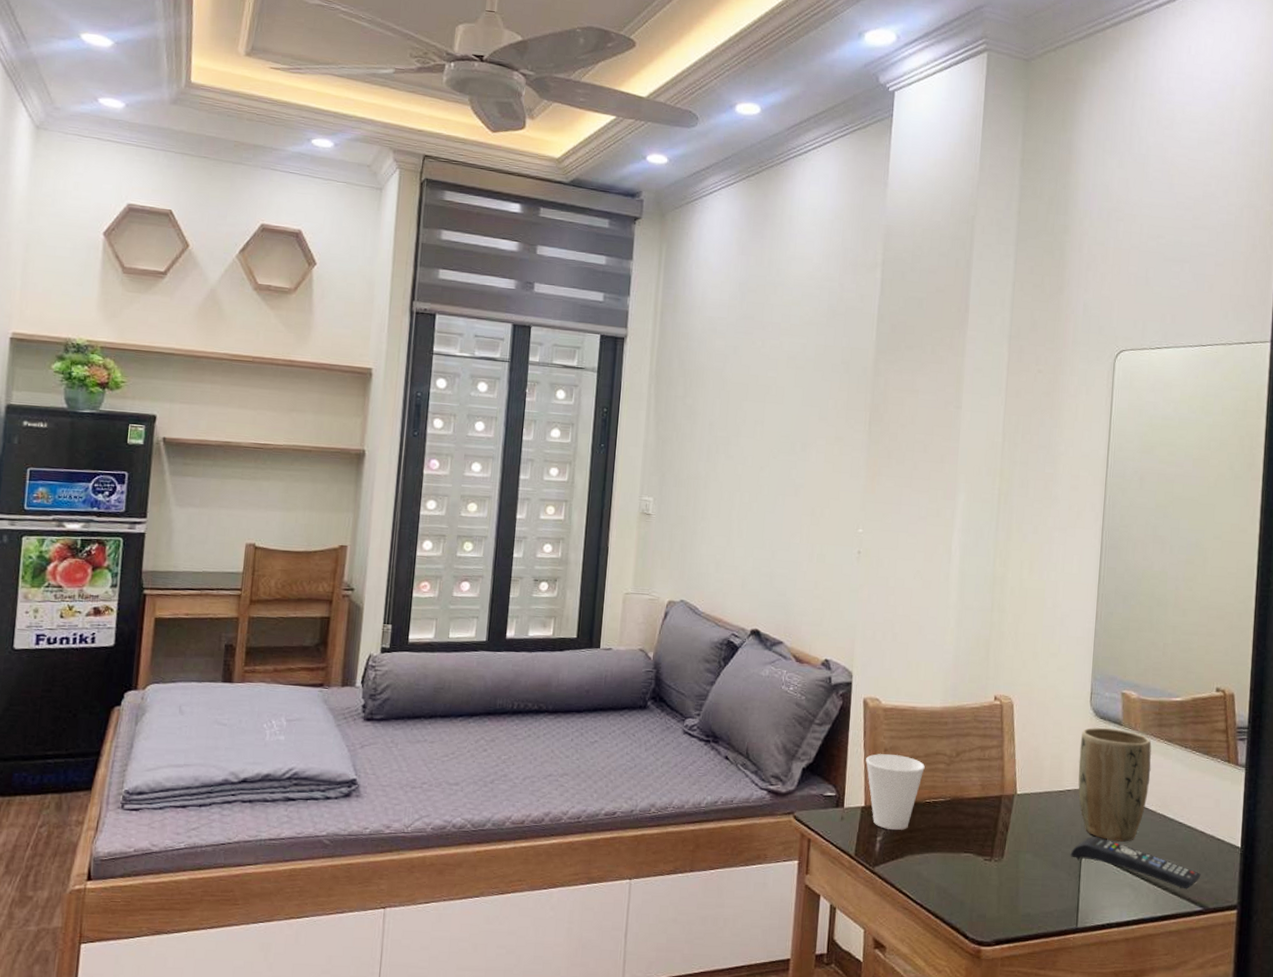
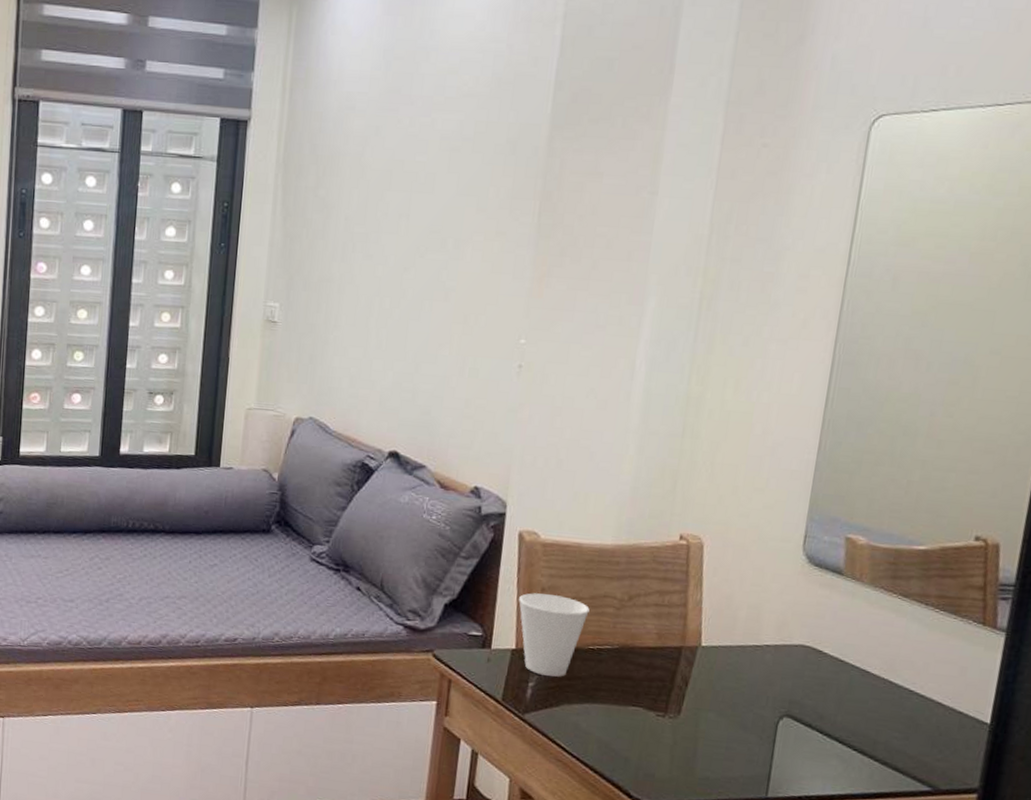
remote control: present [1070,836,1201,890] -> none [764,699,933,766]
plant pot: present [1078,727,1152,842] -> none [779,576,881,708]

